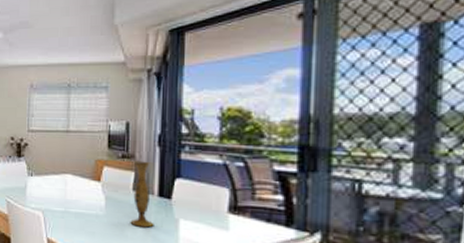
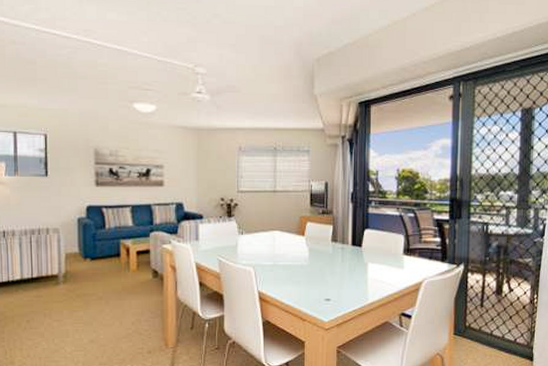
vase: present [130,160,154,228] -> none [329,216,349,273]

